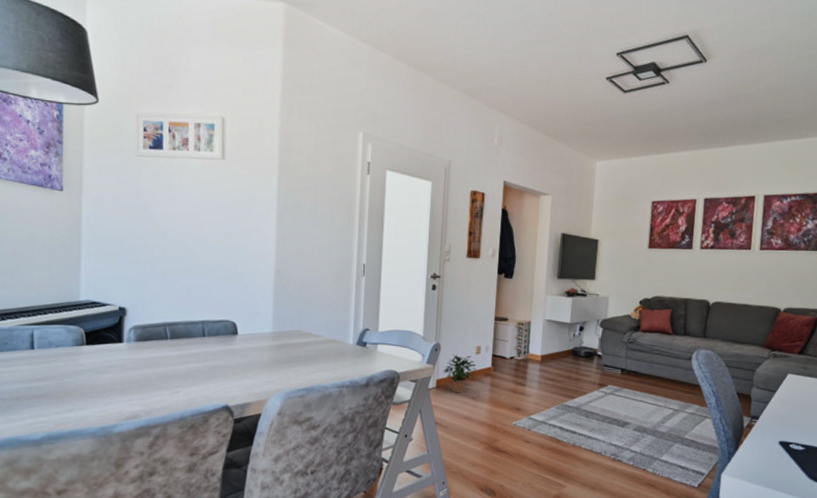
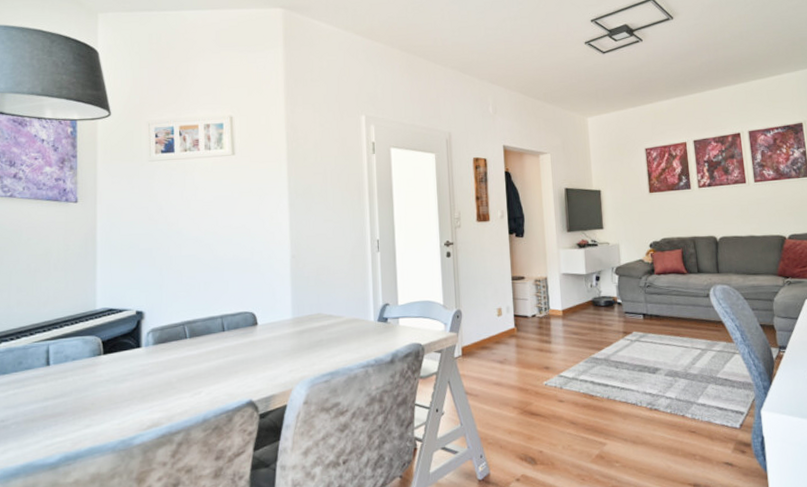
potted plant: present [442,354,477,393] -> none [466,319,501,359]

